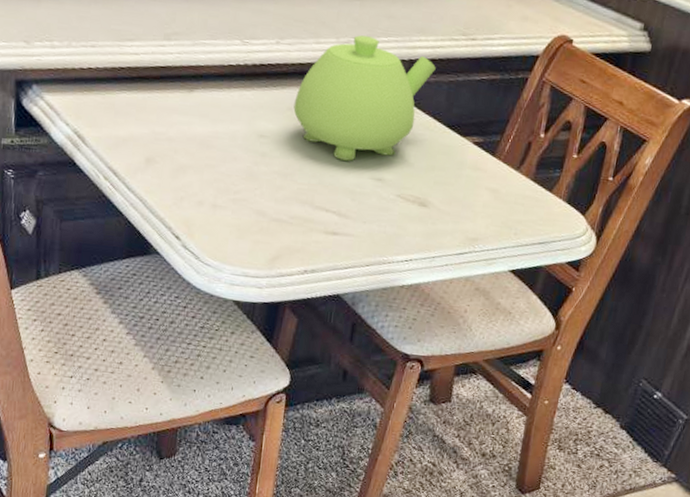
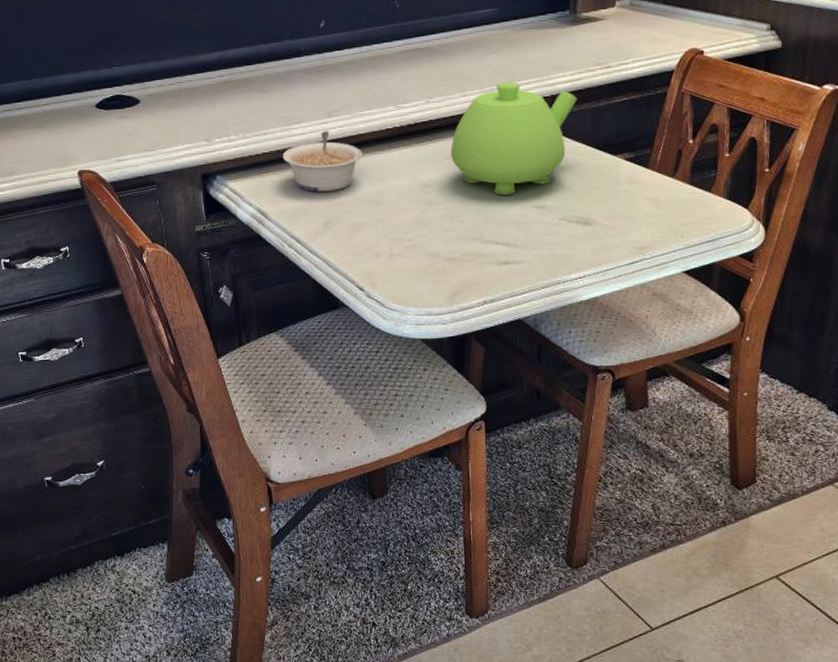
legume: none [109,55,199,125] -> present [282,131,363,192]

